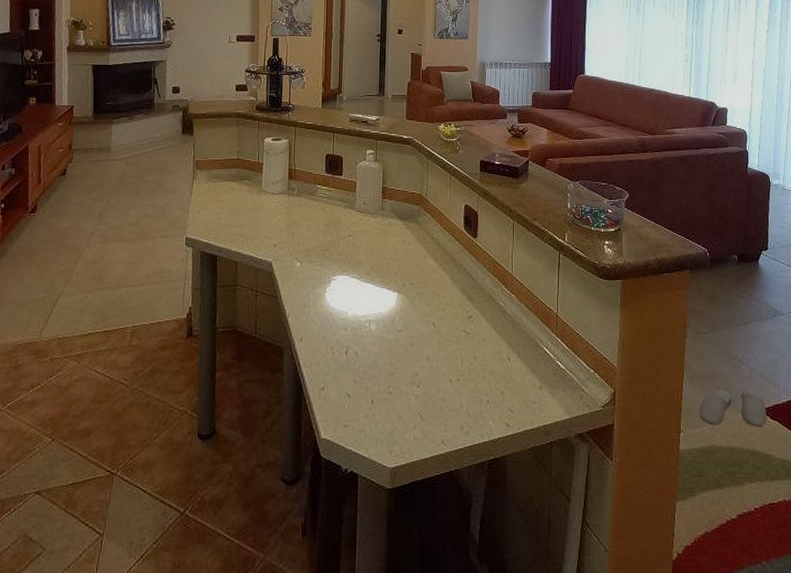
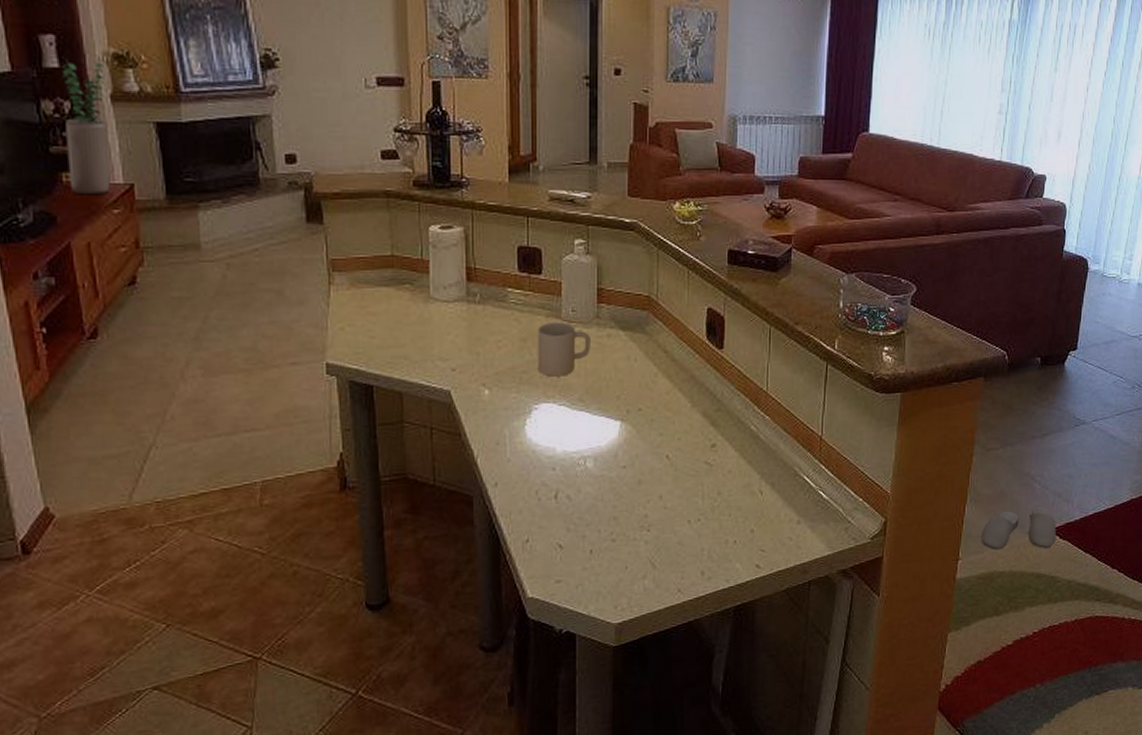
vase: none [34,23,66,113] -> present [62,56,111,195]
mug: none [336,212,376,255] -> present [537,322,590,377]

